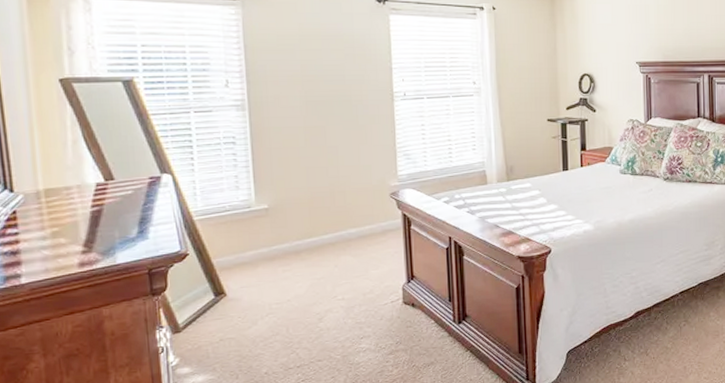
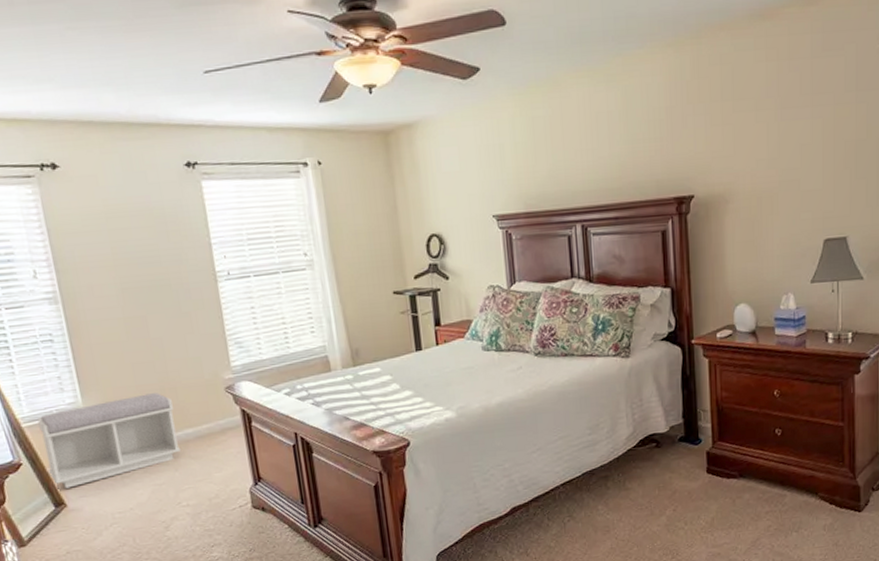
bench: none [210,195,342,279] -> present [37,393,180,489]

